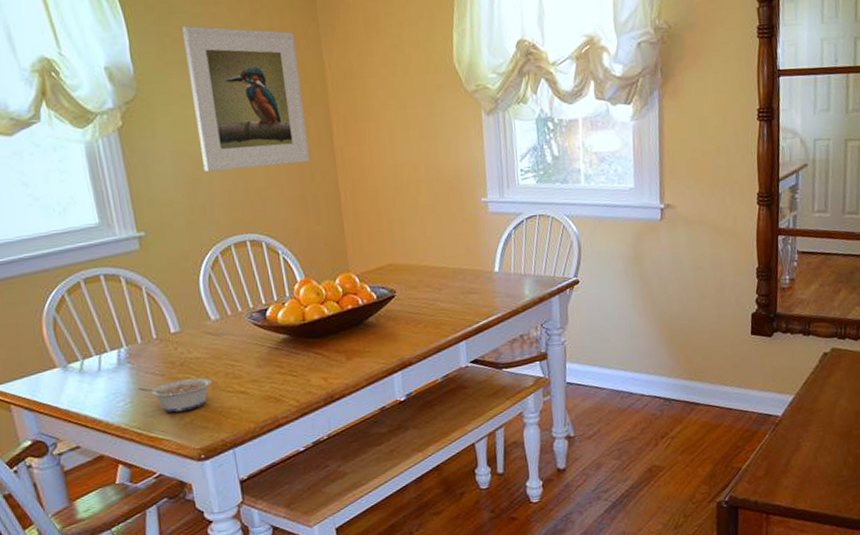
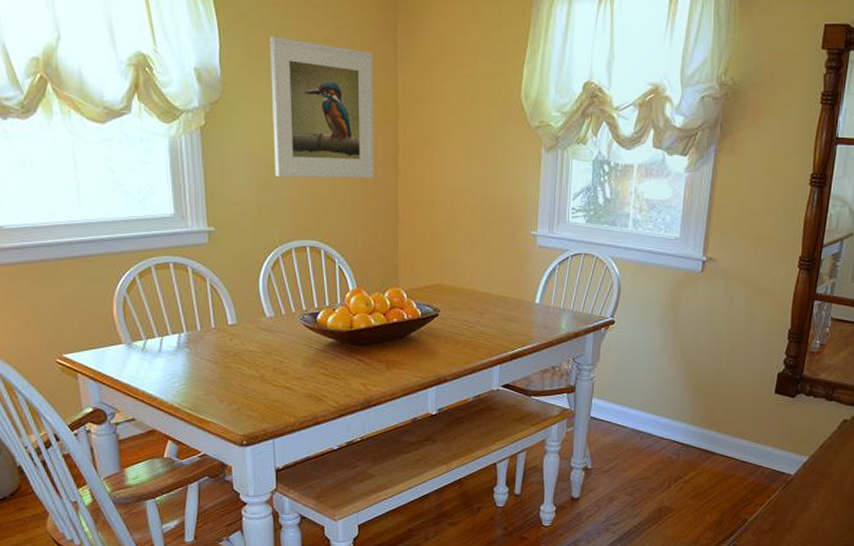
legume: present [137,378,212,413] -> none [192,370,261,399]

